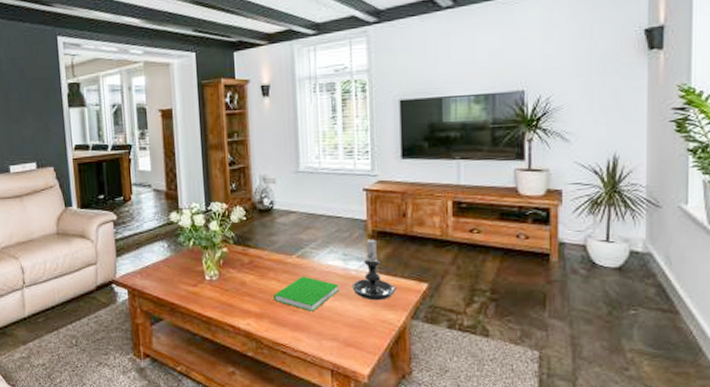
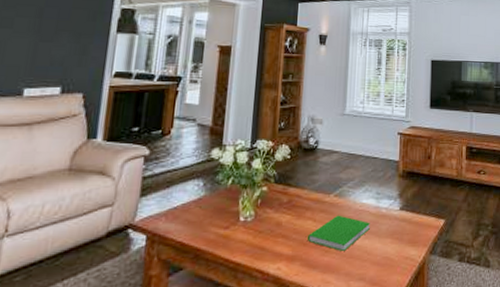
candle holder: present [352,236,397,301] -> none [381,176,420,238]

